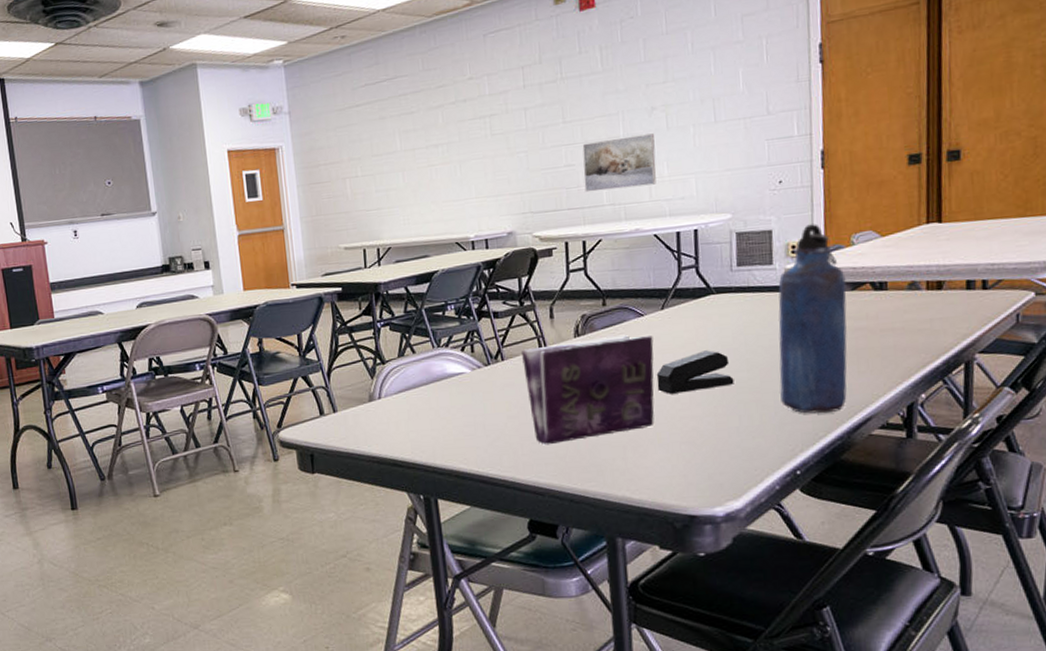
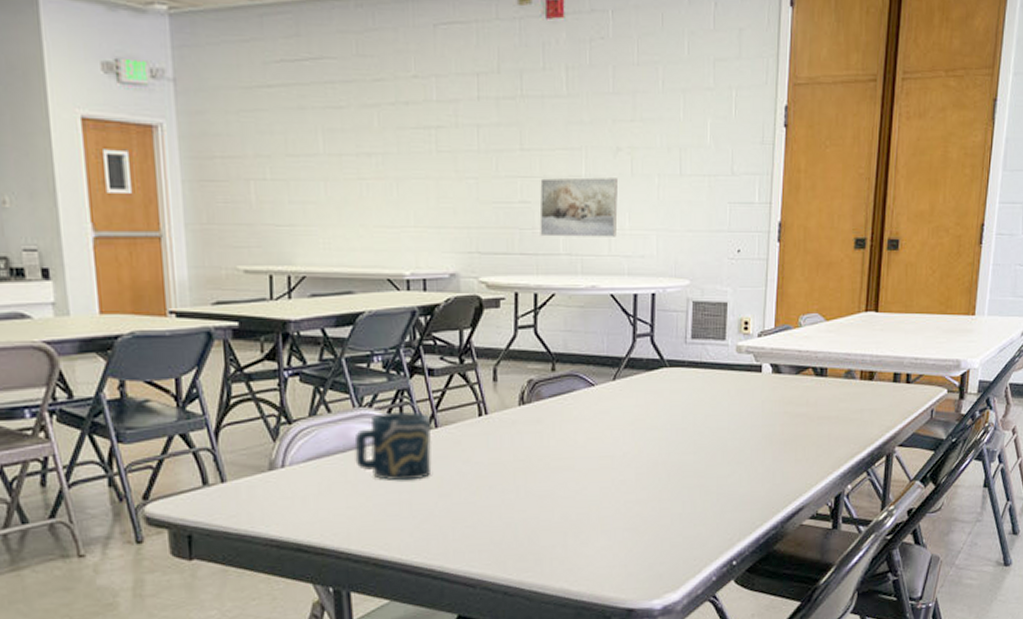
cup: none [435,349,501,406] -> present [354,412,432,481]
book: present [522,334,655,445] -> none [459,405,603,529]
stapler: present [656,350,734,394] -> none [603,428,680,475]
water bottle: present [778,224,847,414] -> none [723,300,791,502]

